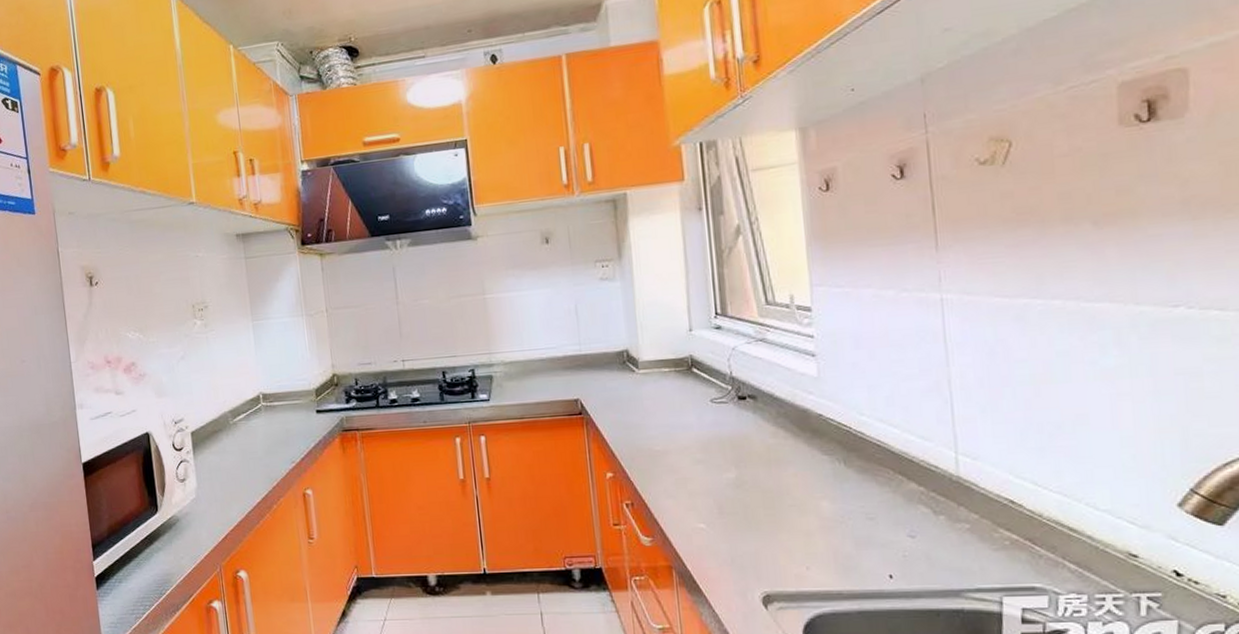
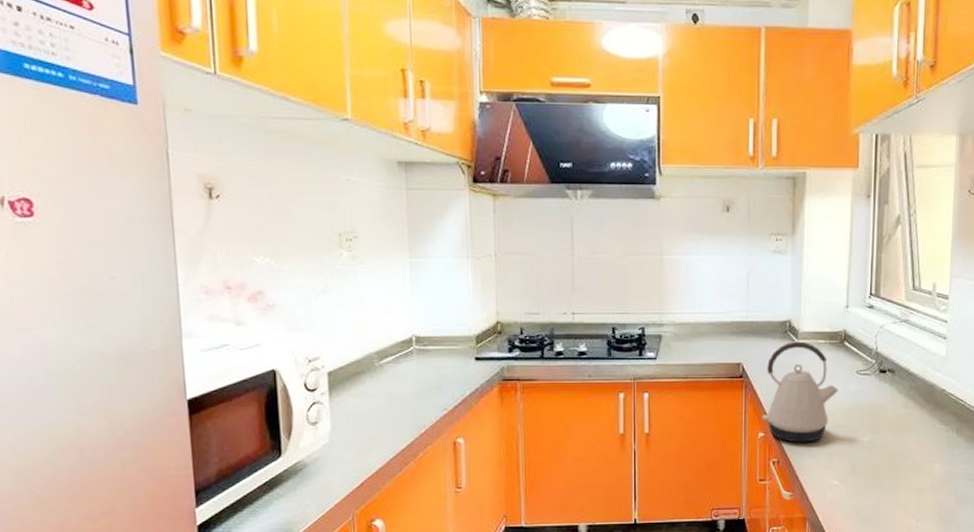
kettle: none [607,371,692,483] -> present [761,341,838,443]

